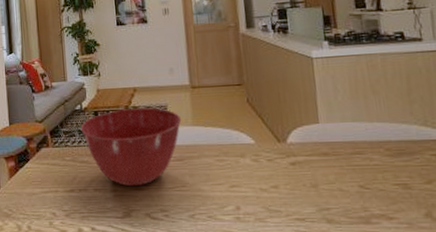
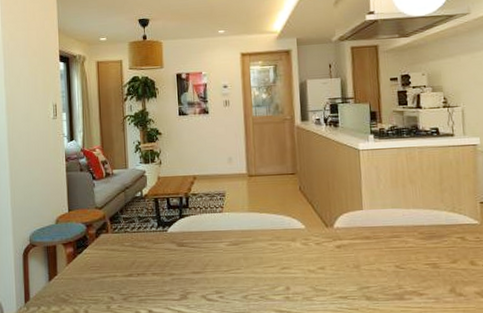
mixing bowl: present [80,107,182,187] -> none [140,194,239,270]

